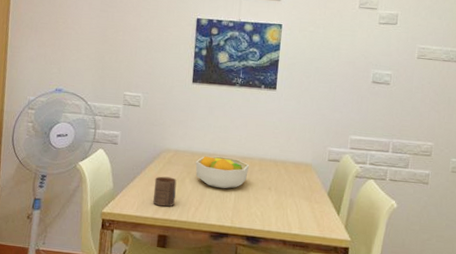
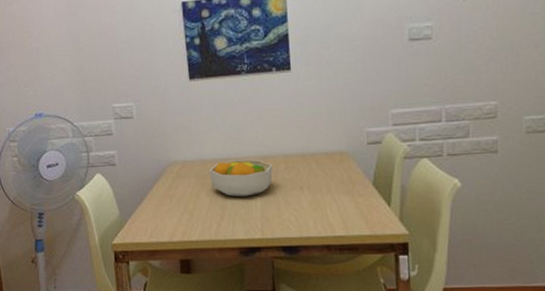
cup: present [153,176,177,207] -> none [165,193,193,228]

